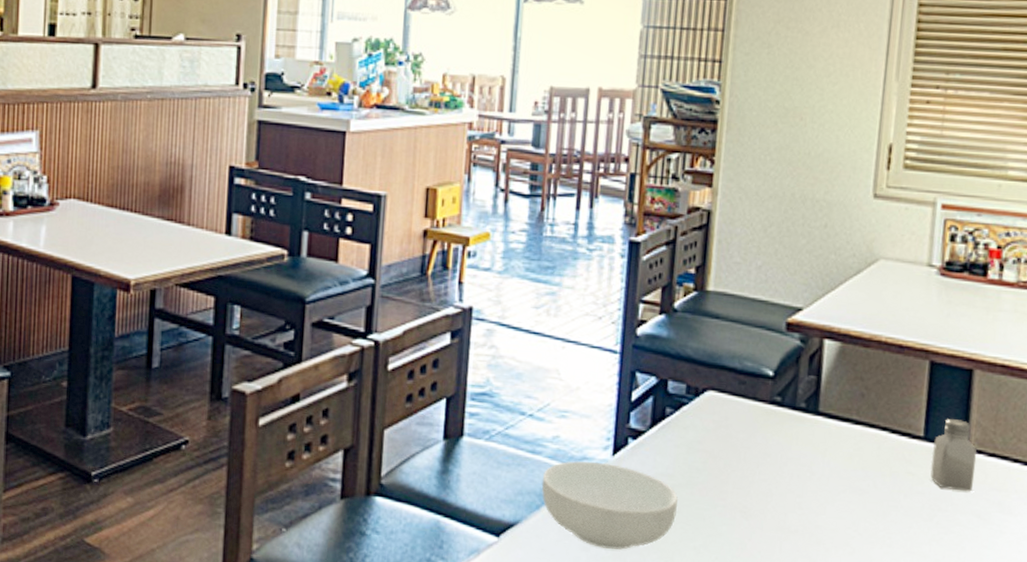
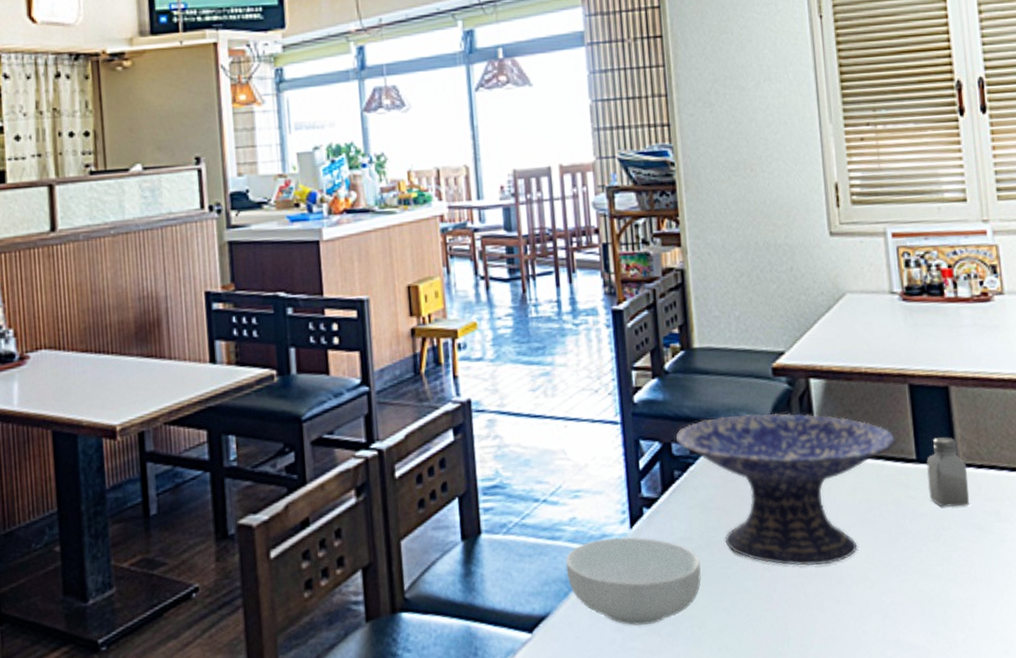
decorative bowl: none [673,362,906,524] -> present [675,413,896,566]

